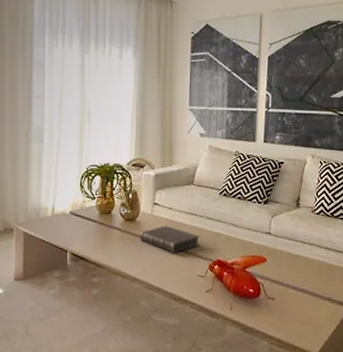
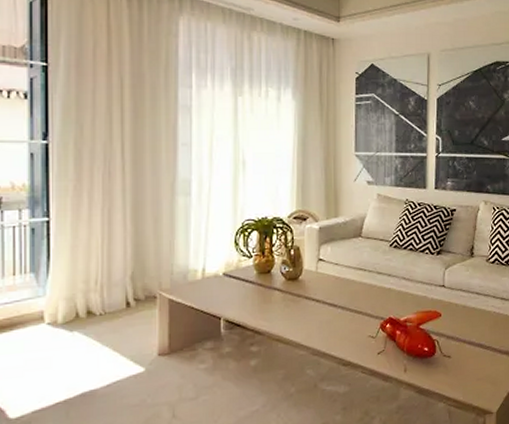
book: present [139,225,200,253] -> none [303,283,370,313]

